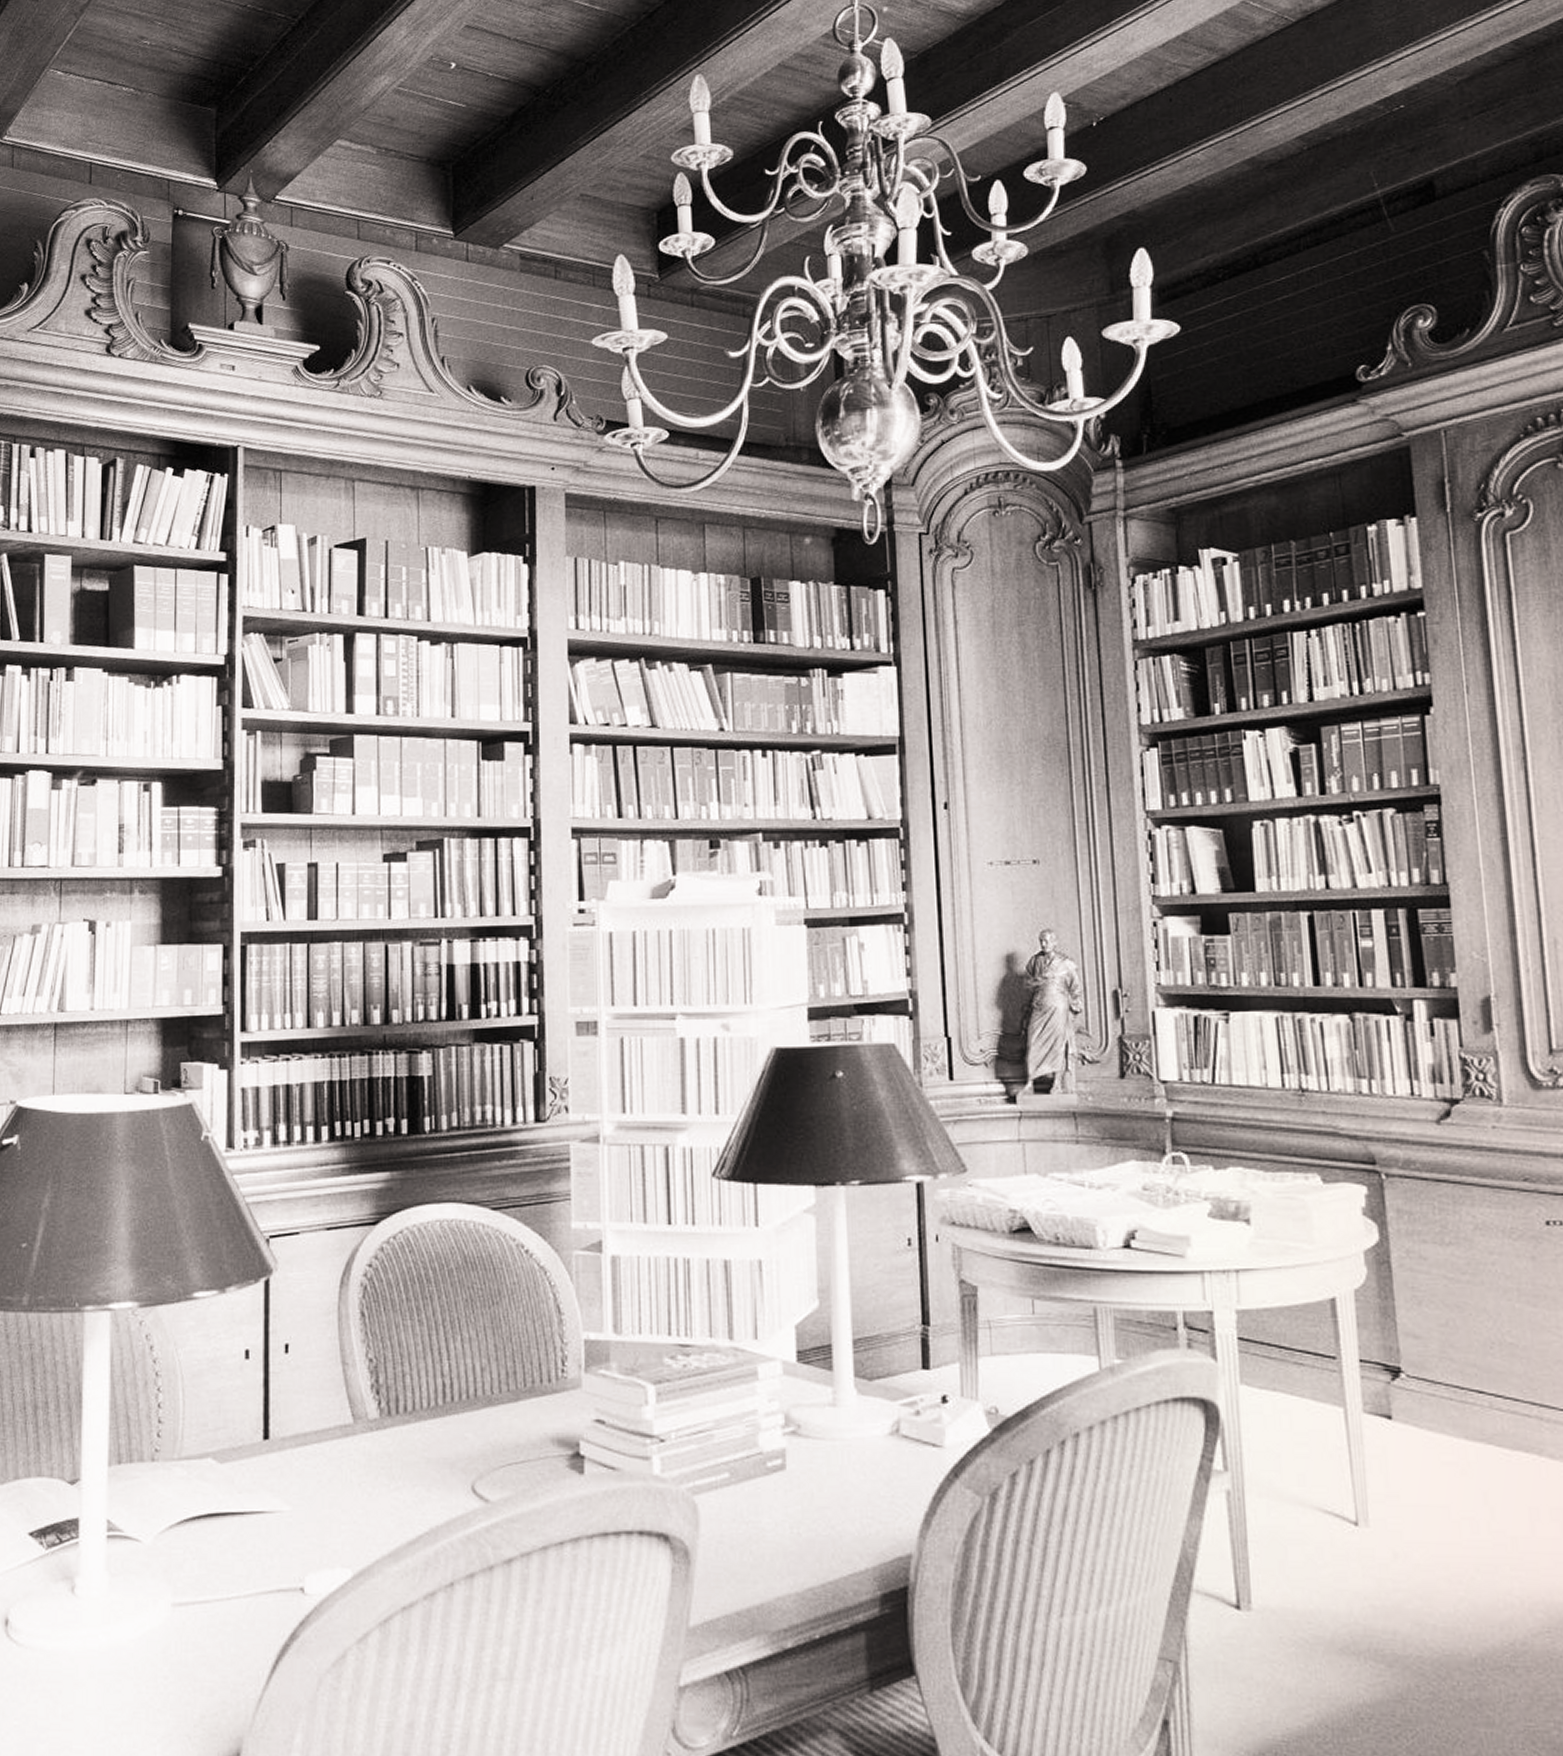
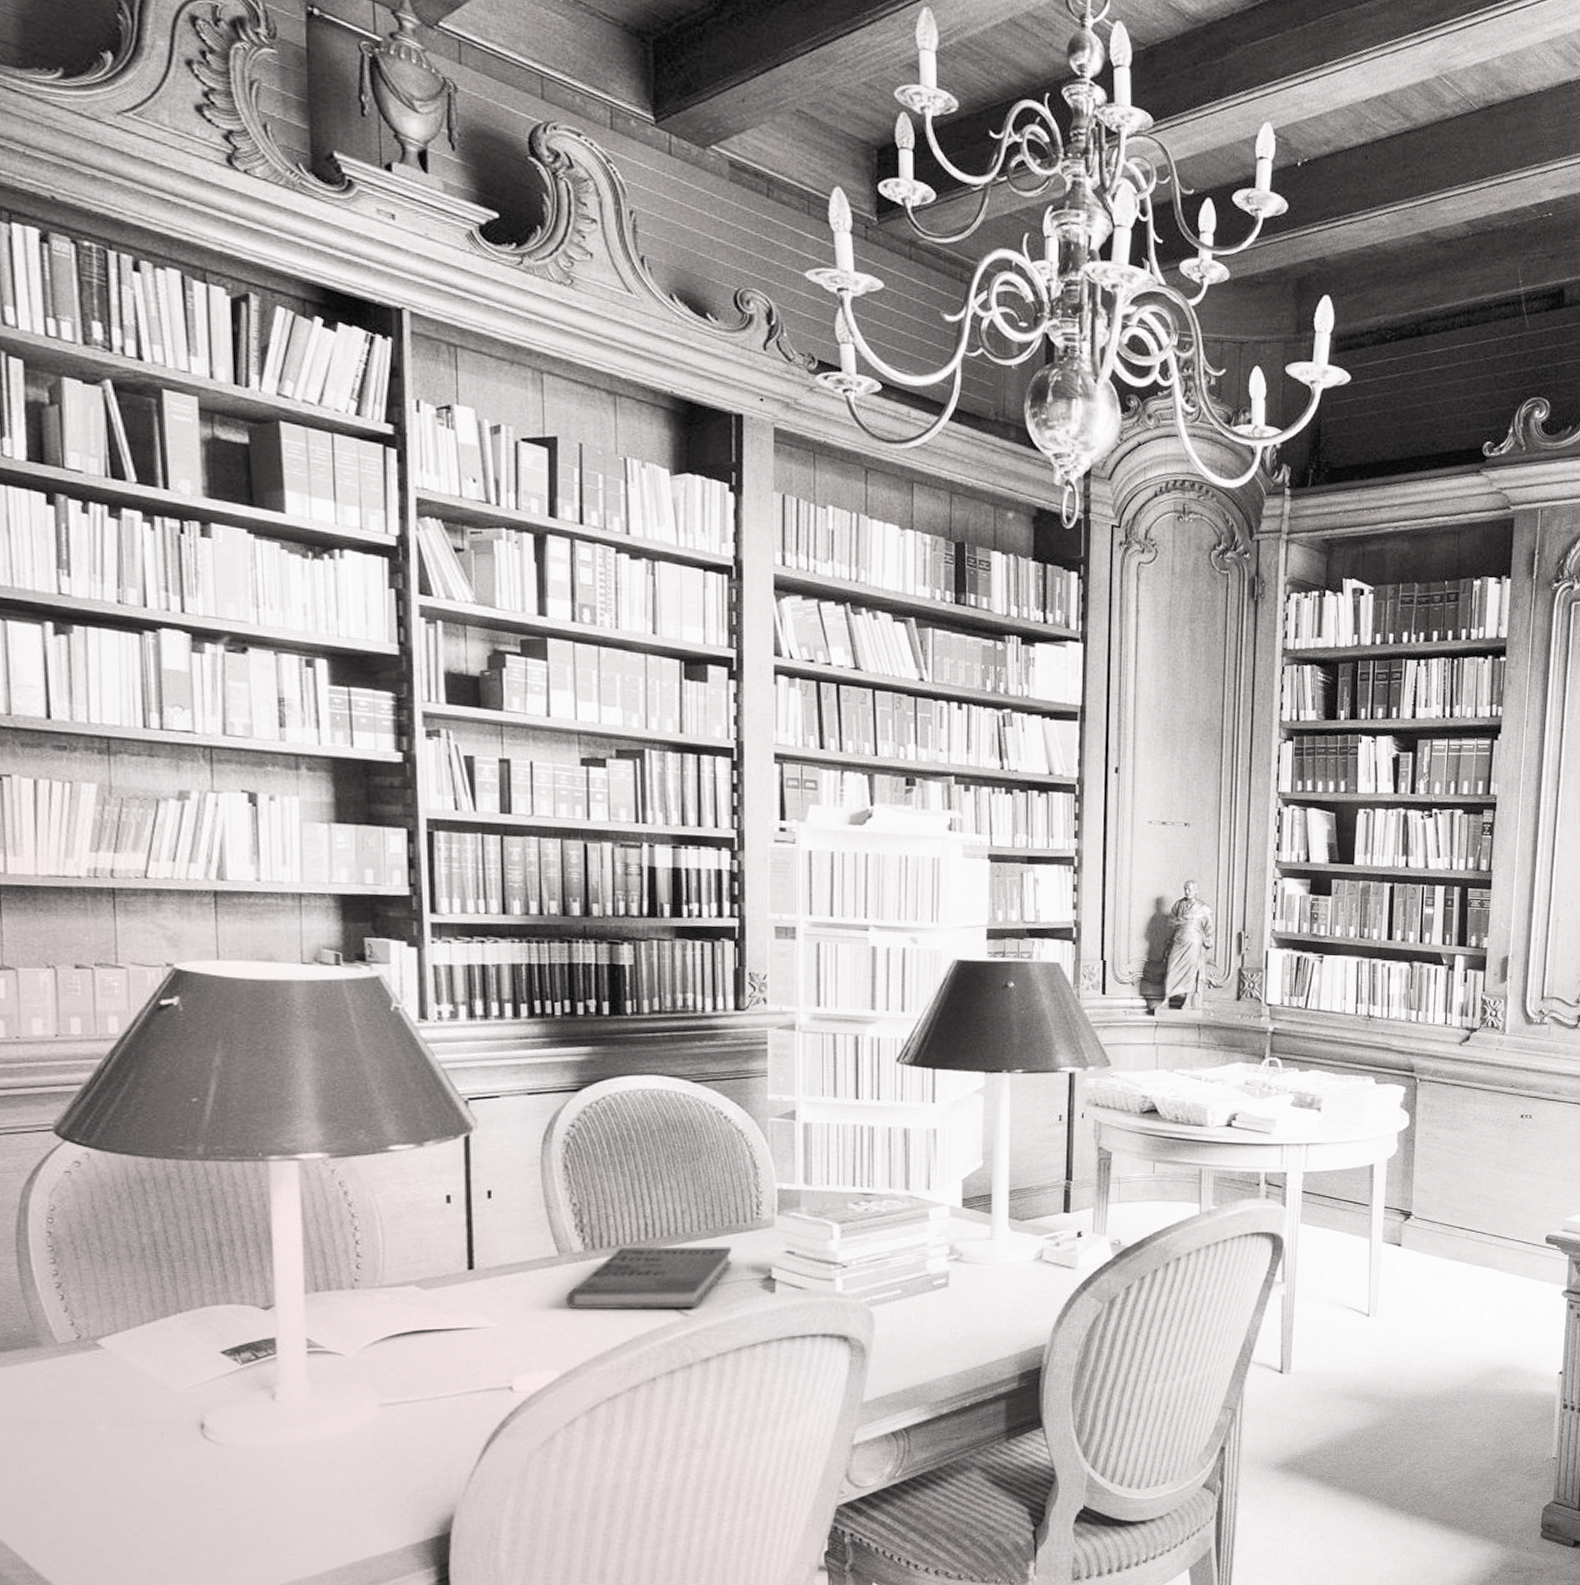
book: none [360,1413,535,1493] -> present [565,1246,732,1310]

